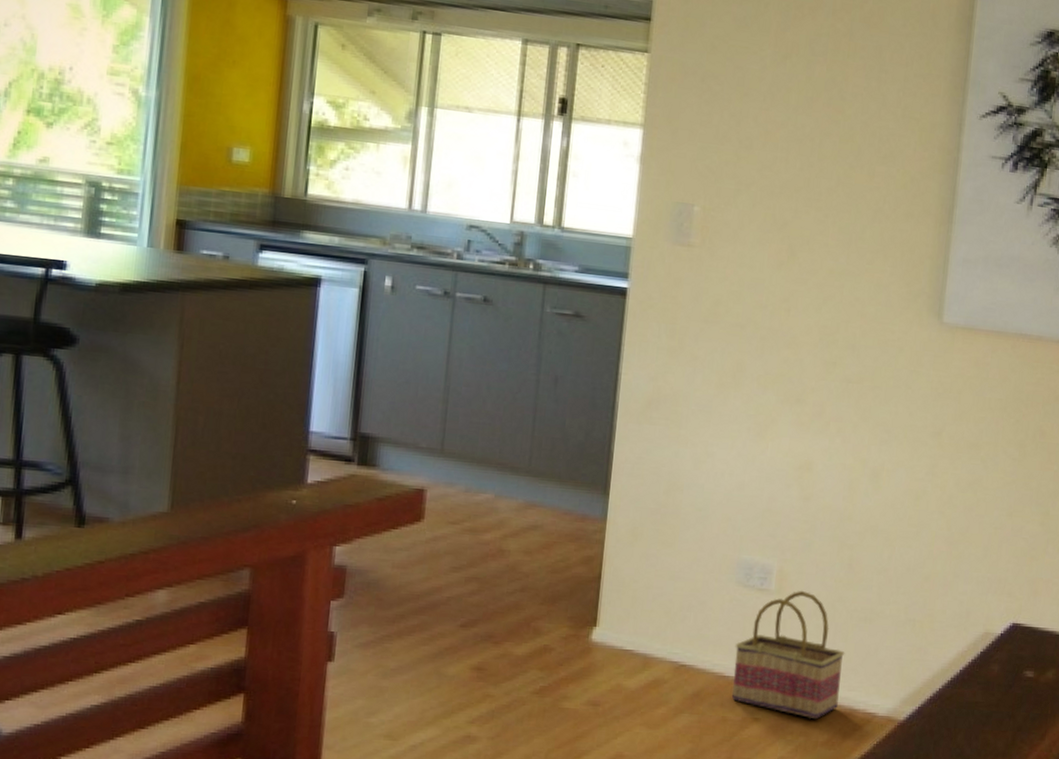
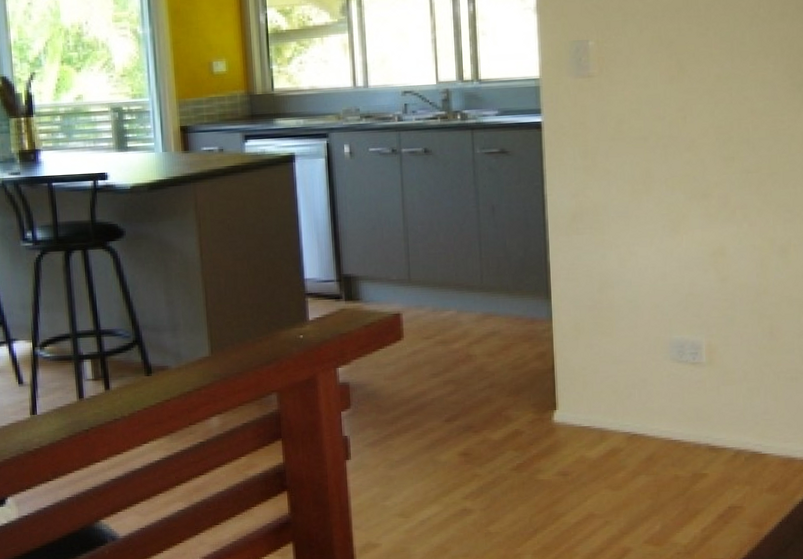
basket: present [731,590,845,720] -> none [677,359,777,470]

